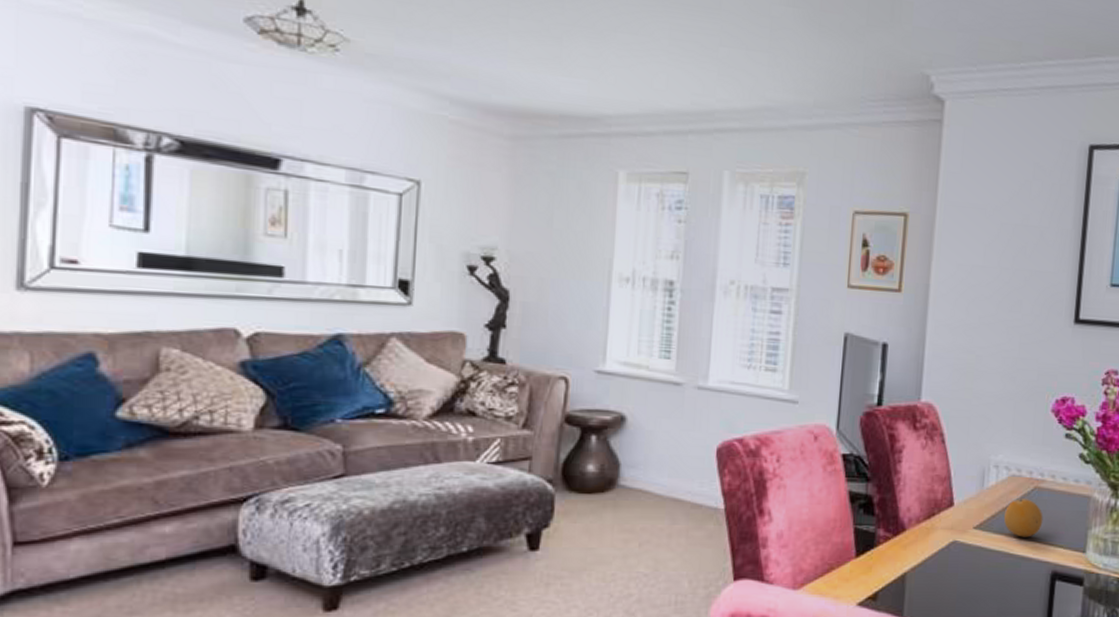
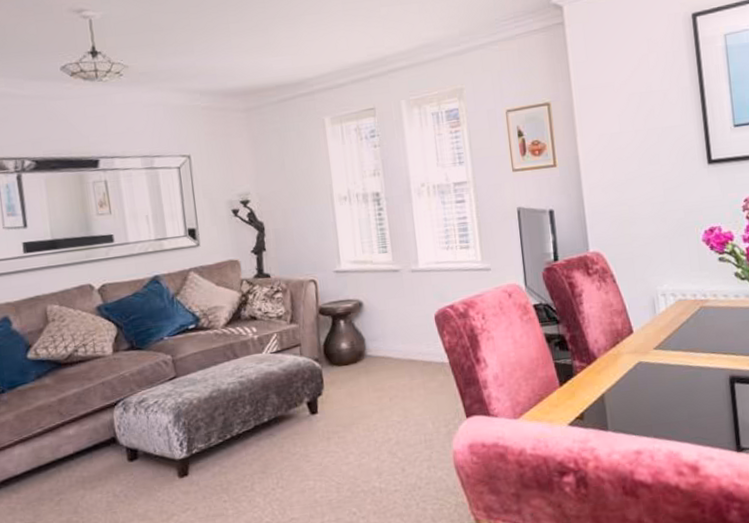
fruit: present [1003,499,1043,538] -> none [678,318,714,351]

